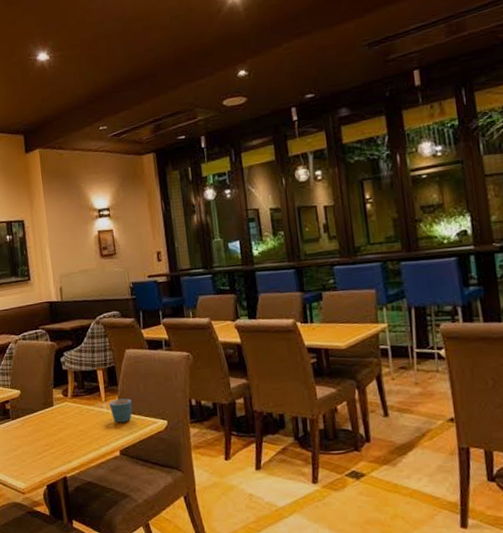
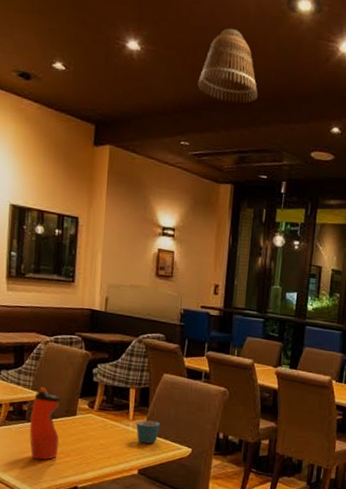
water bottle: none [13,385,44,455] -> present [29,388,61,460]
lamp shade: none [104,13,161,80] -> present [197,28,258,103]

